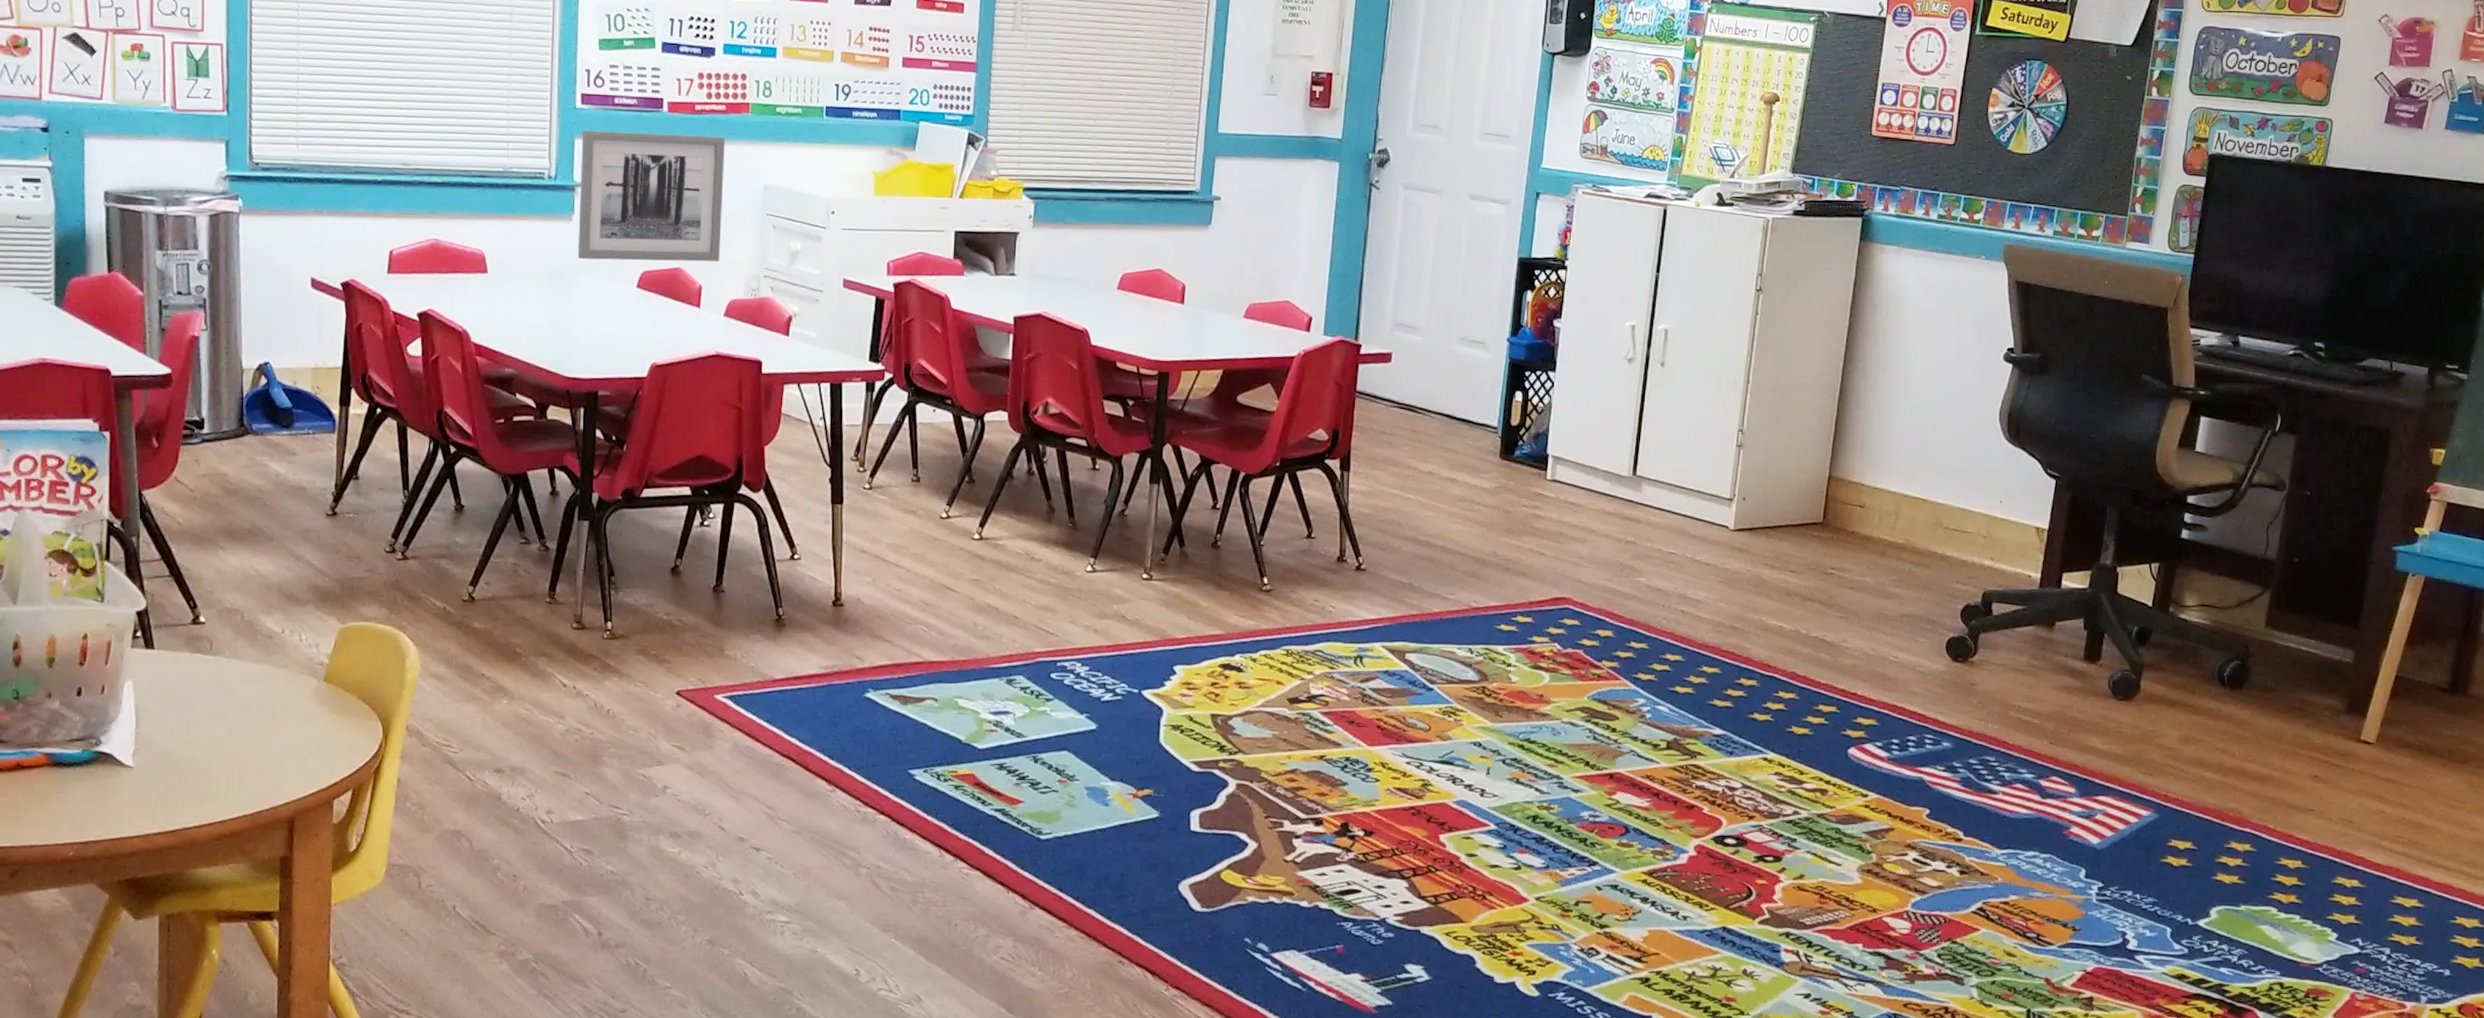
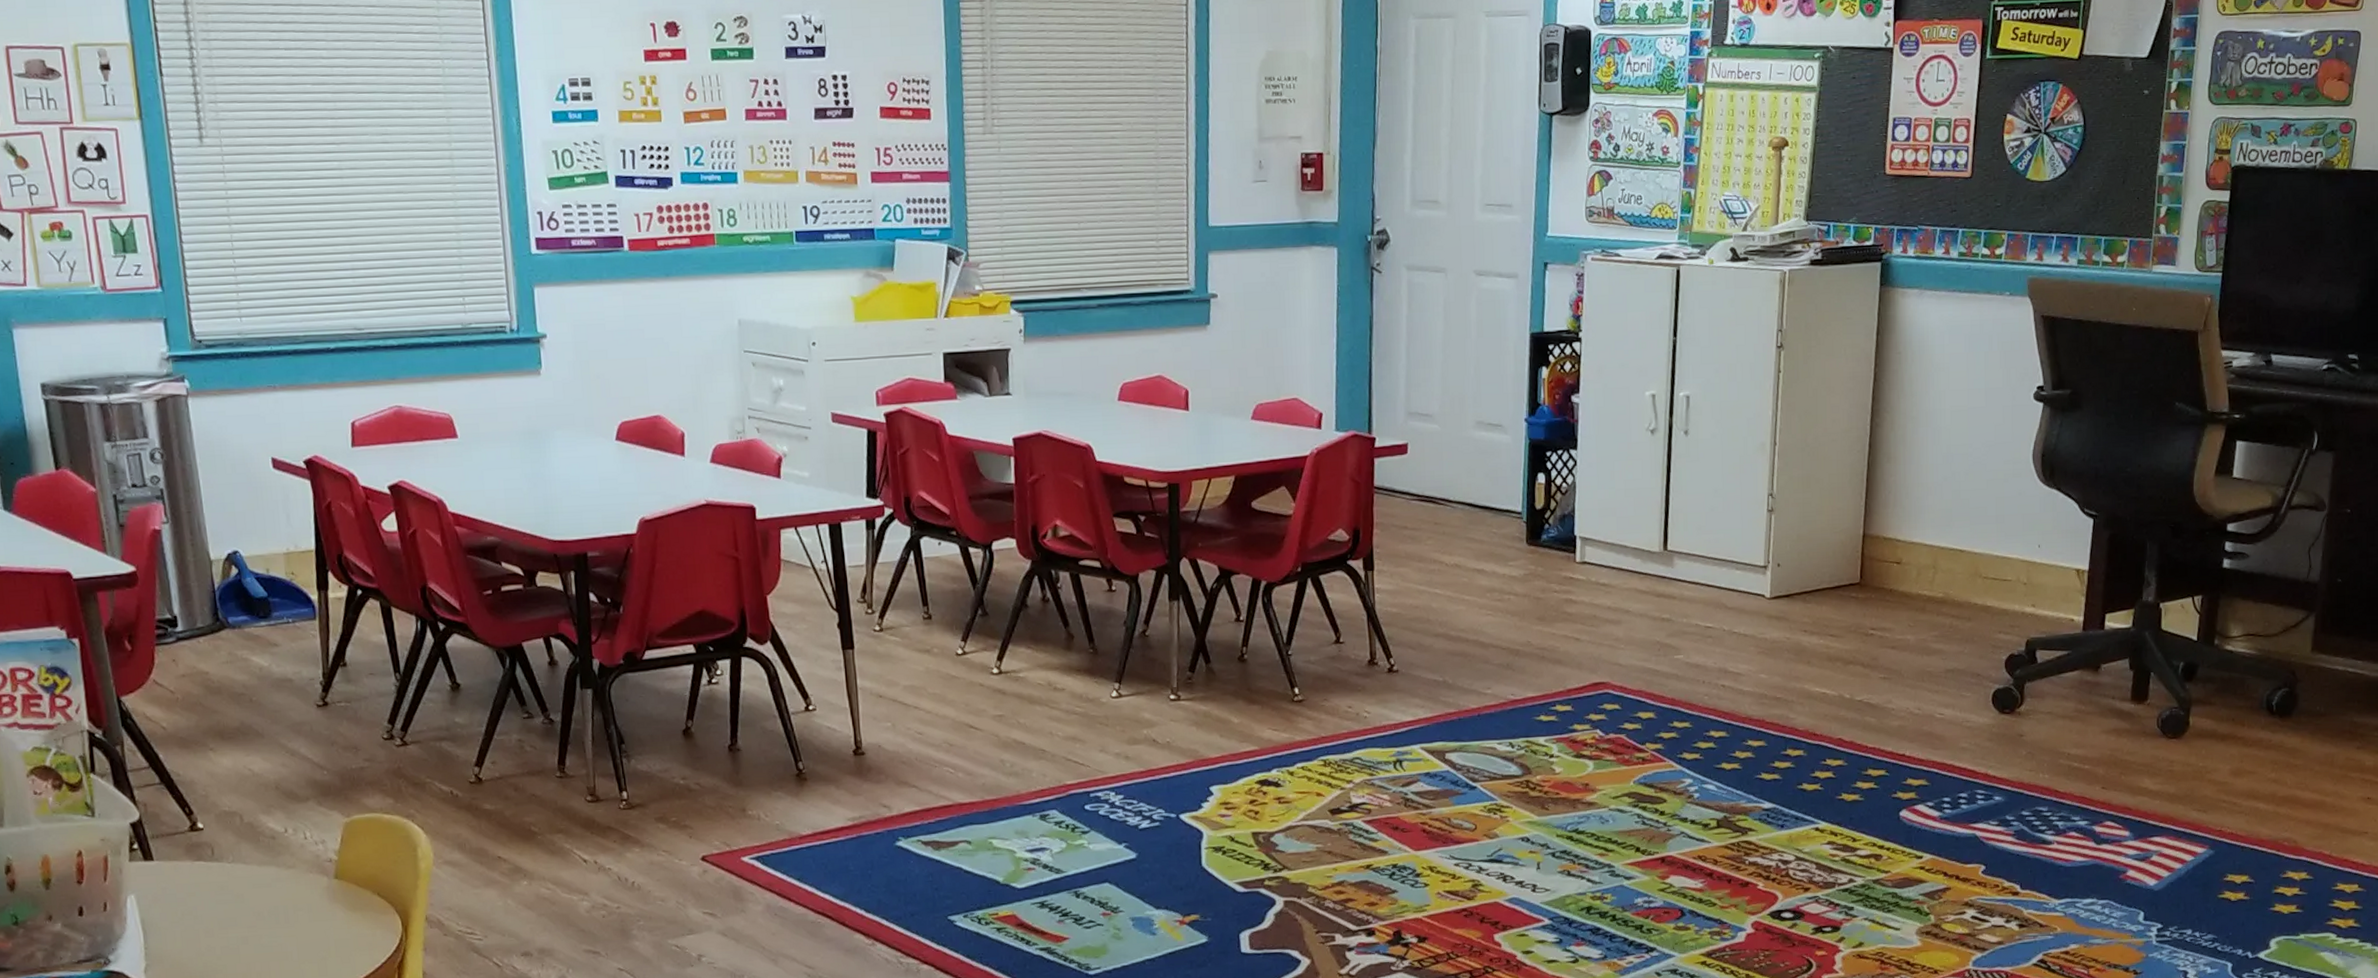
wall art: present [577,130,725,262] -> none [540,272,700,415]

